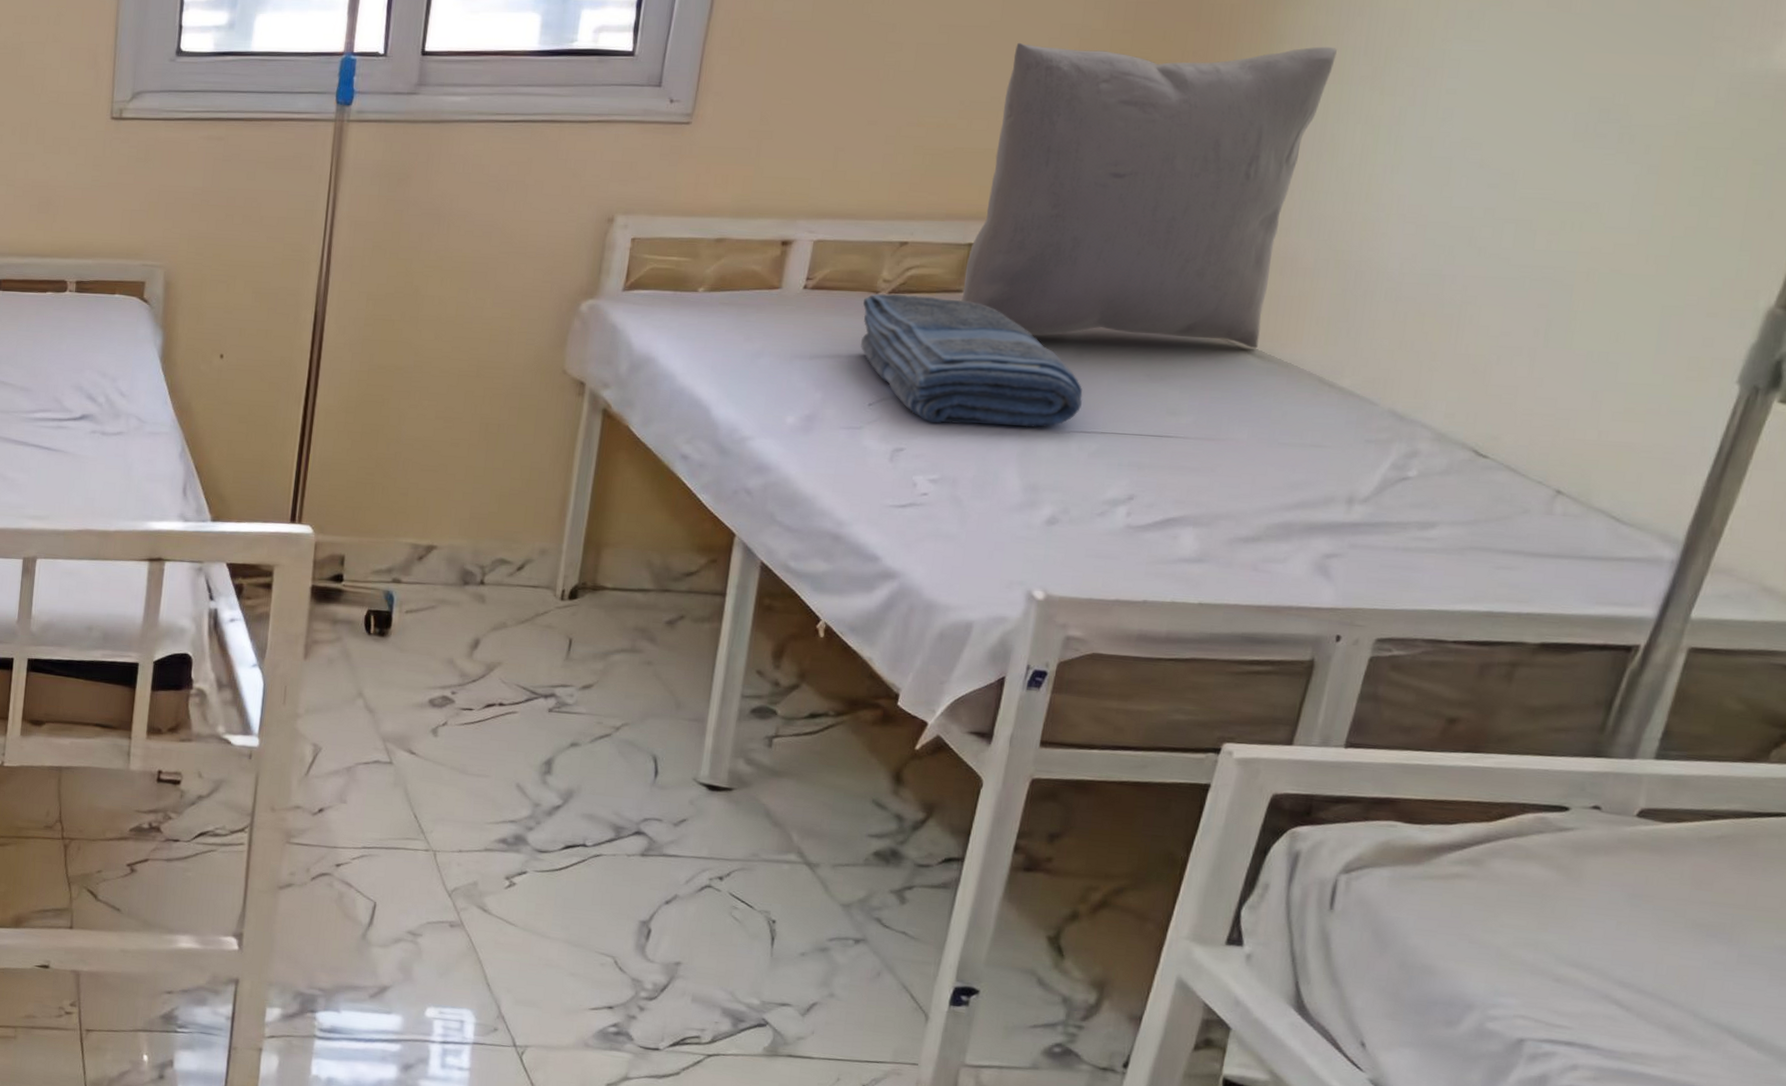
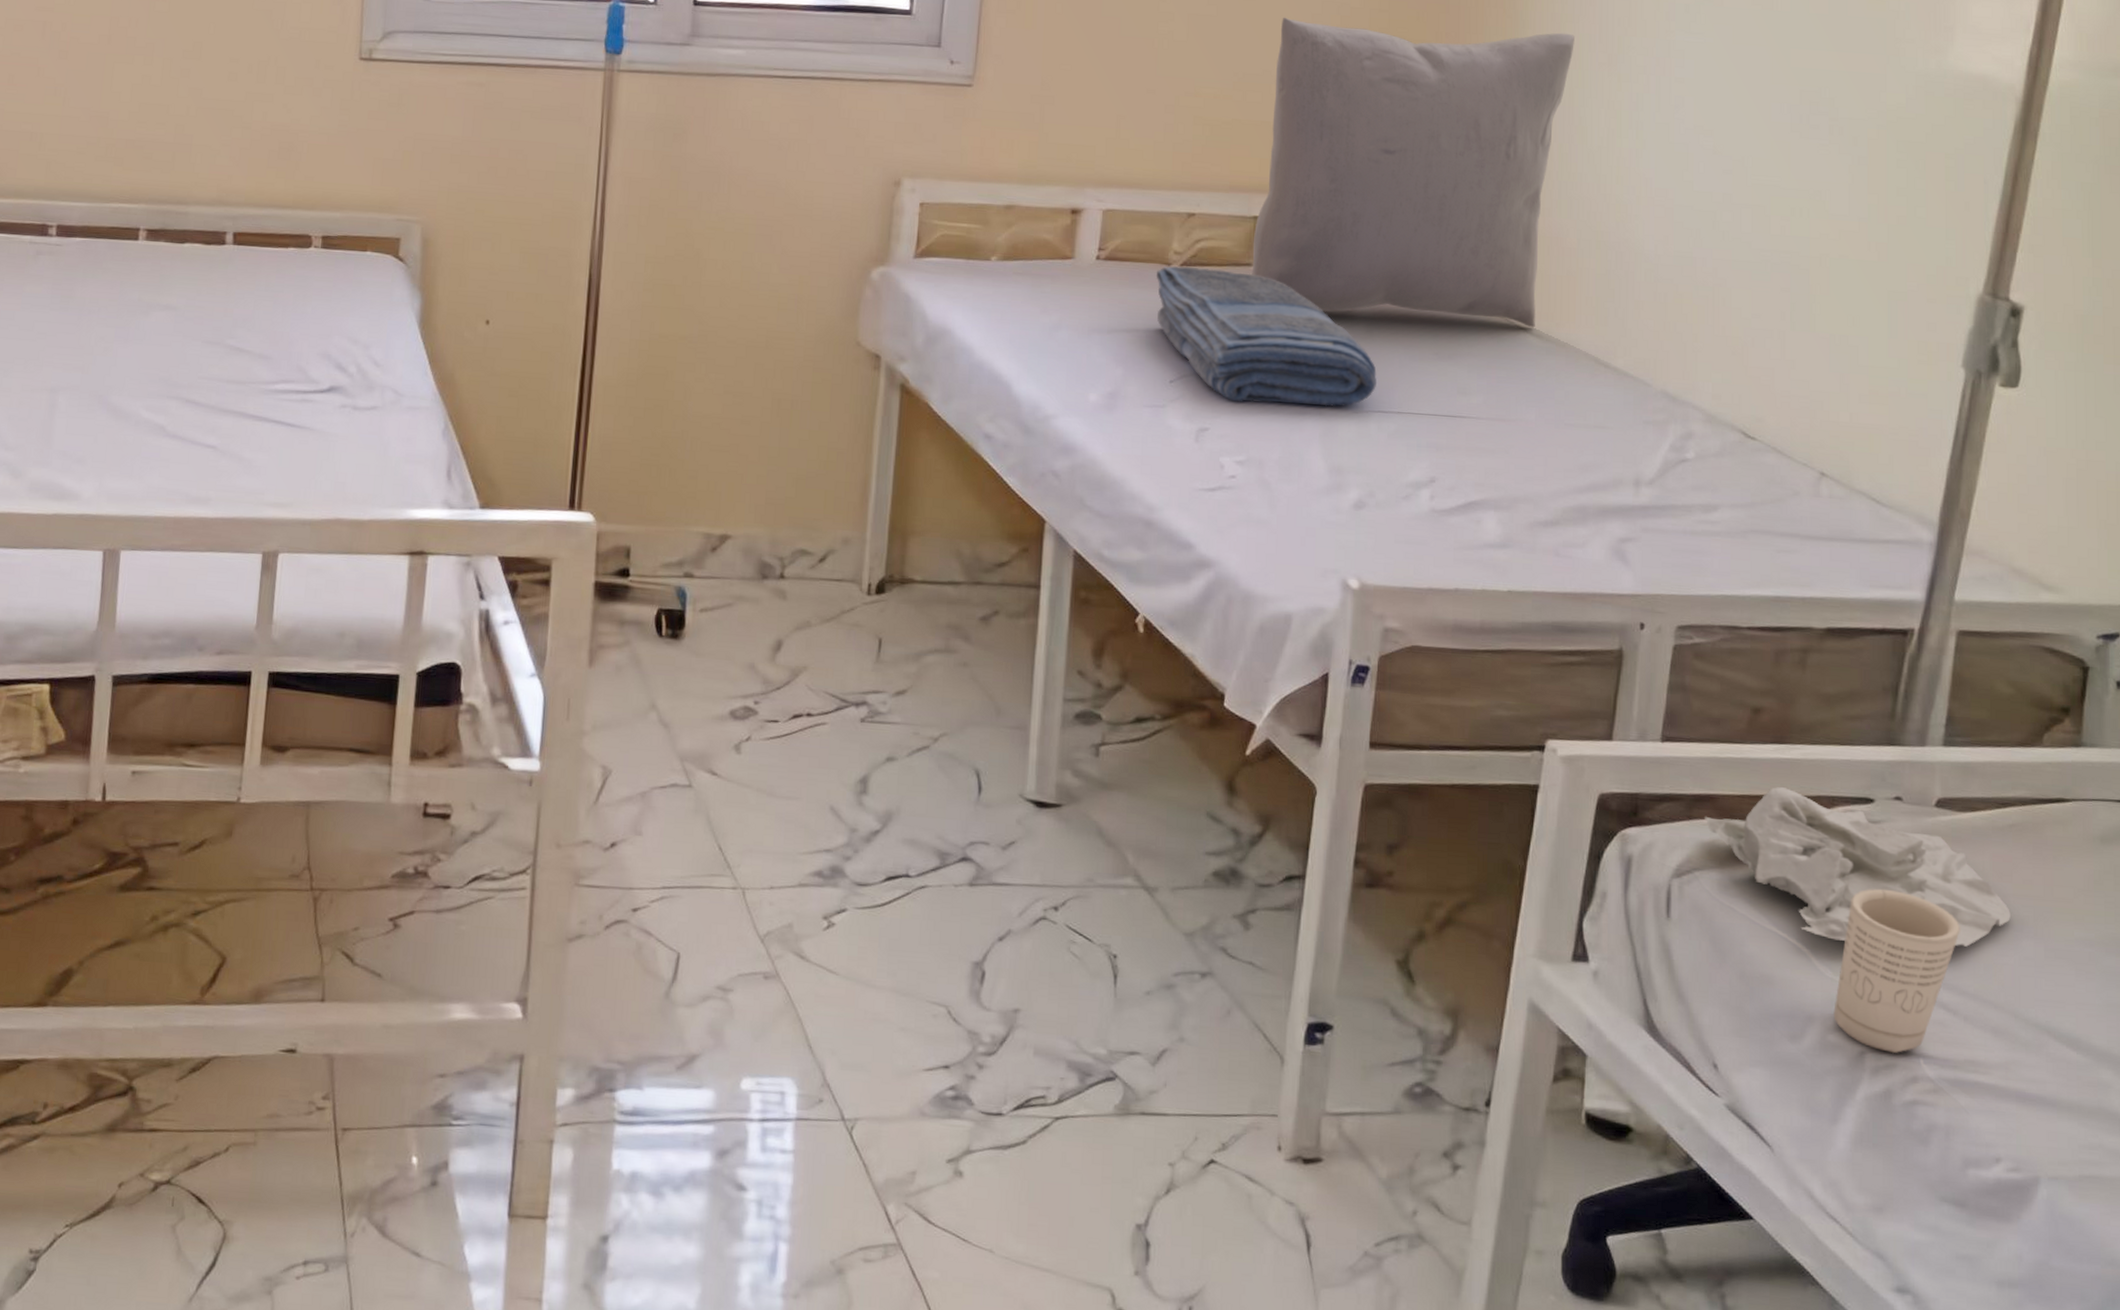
tissue: none [1382,792,1706,949] -> present [1705,786,2011,947]
cup: none [1495,891,1647,1043] -> present [1833,888,1960,1053]

